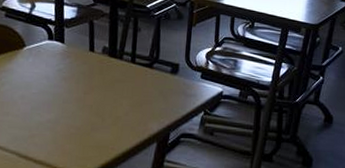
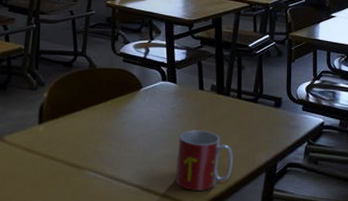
mug: none [57,94,123,159] -> present [175,130,233,190]

